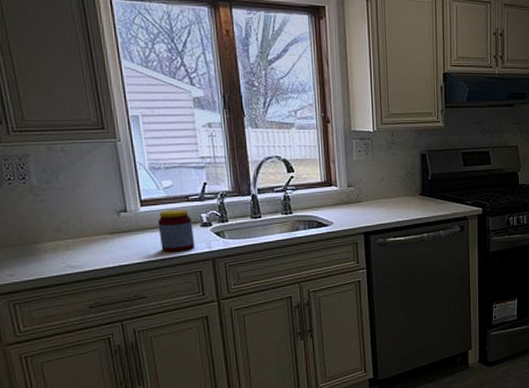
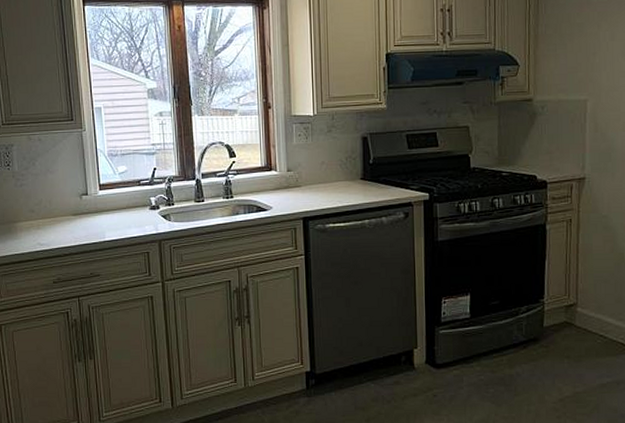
jar: present [158,209,195,252] -> none [113,193,144,233]

